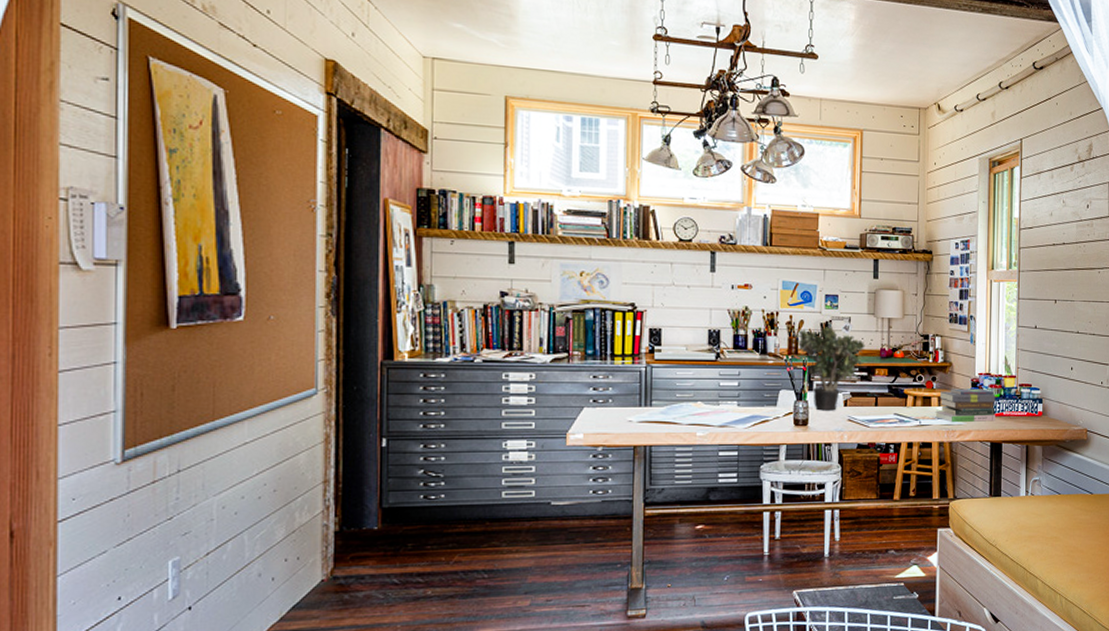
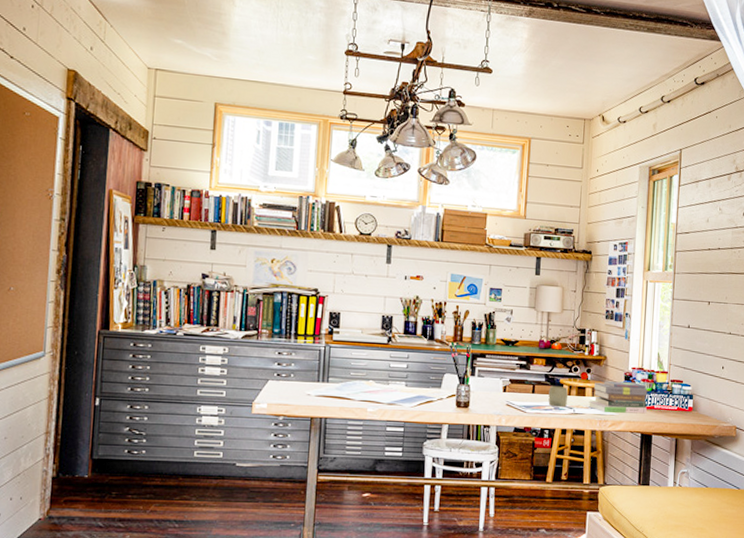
potted plant: present [796,327,865,411] -> none [461,317,525,396]
mug: none [892,396,914,420] -> present [548,385,569,408]

